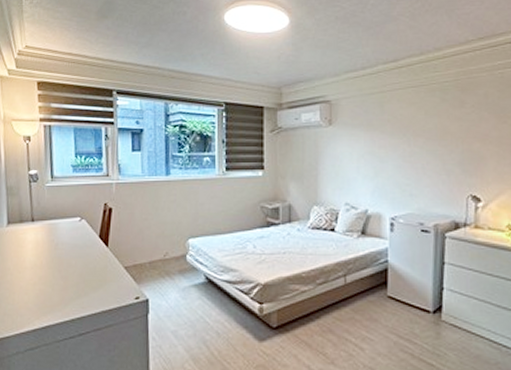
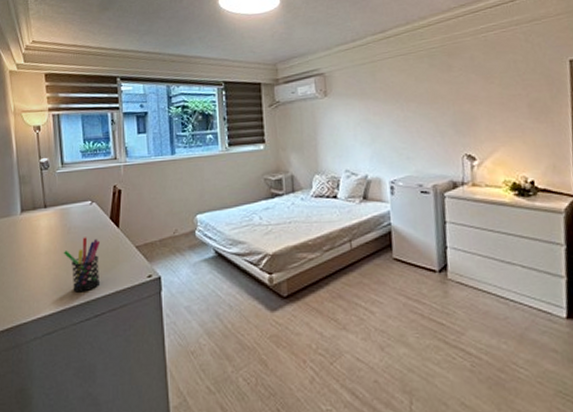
pen holder: none [49,254,89,310] -> present [63,237,101,293]

